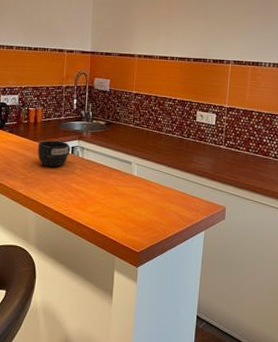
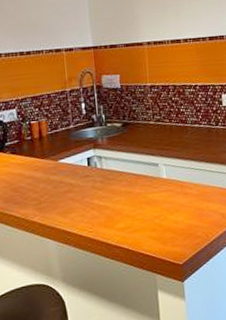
mug: present [37,140,71,167] -> none [47,153,86,186]

